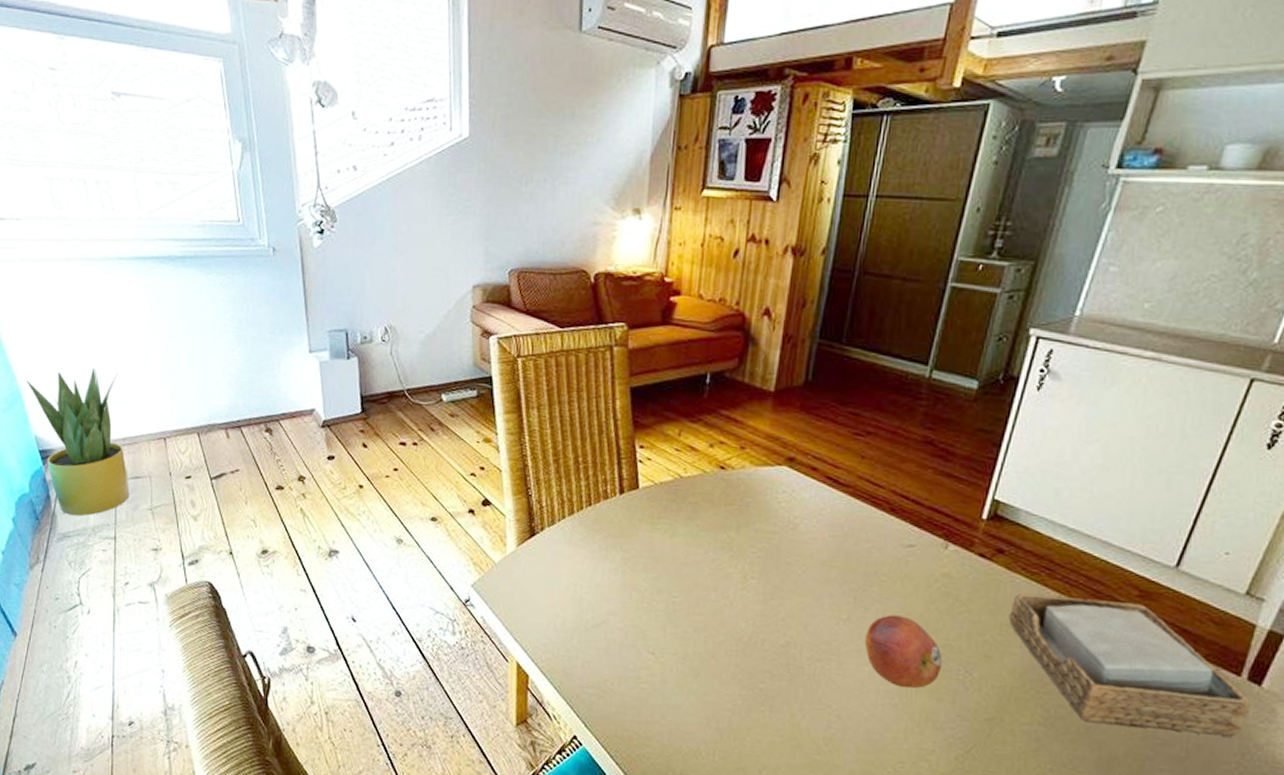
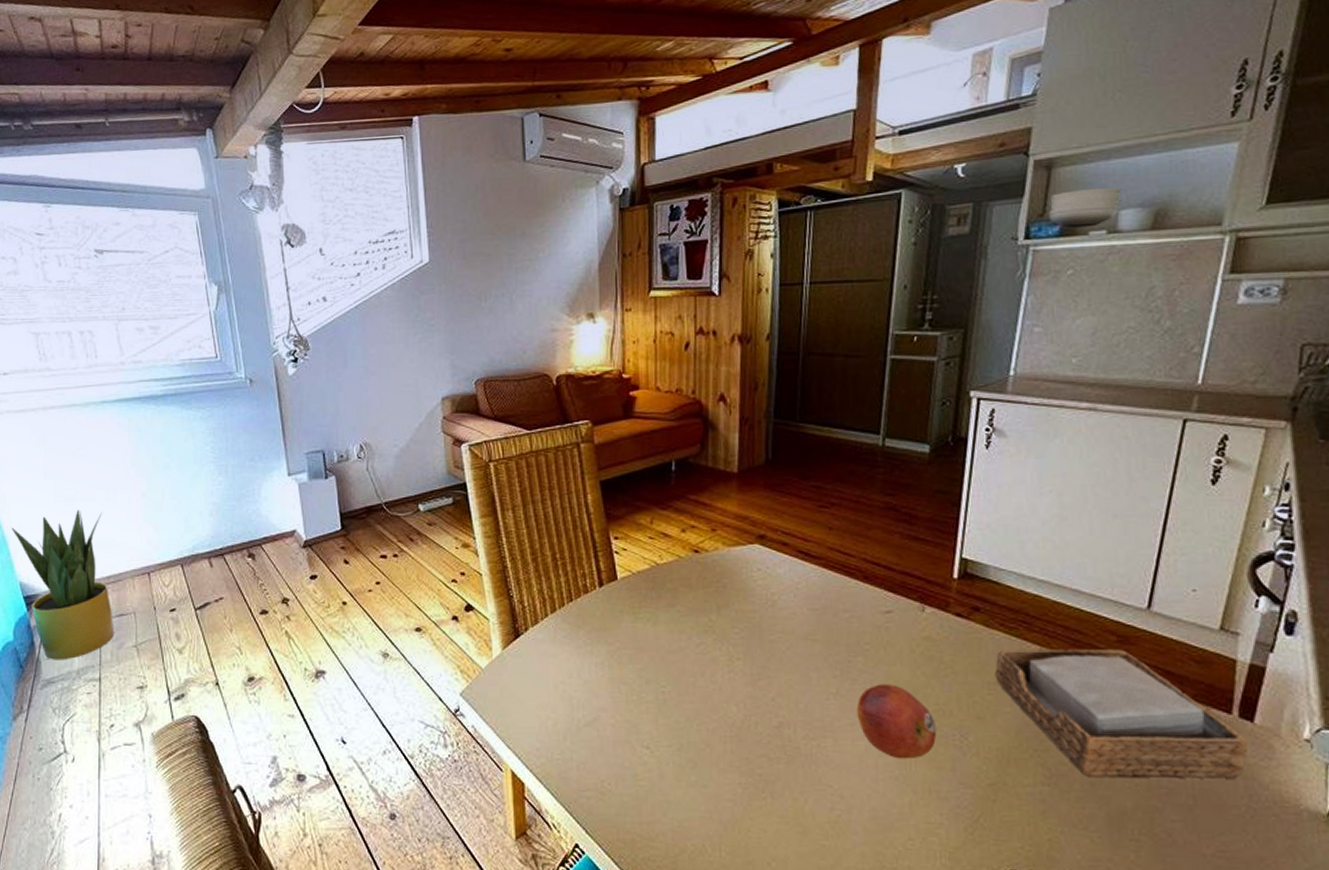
bowl: none [1147,117,1233,161] -> present [1048,187,1122,228]

